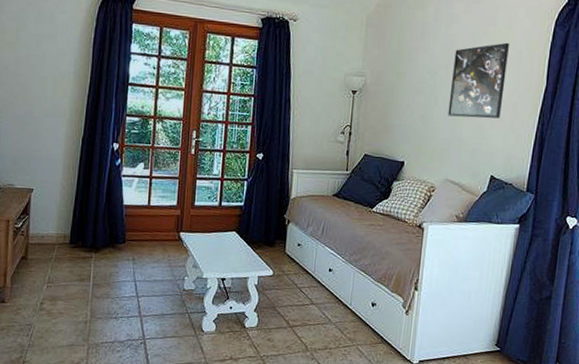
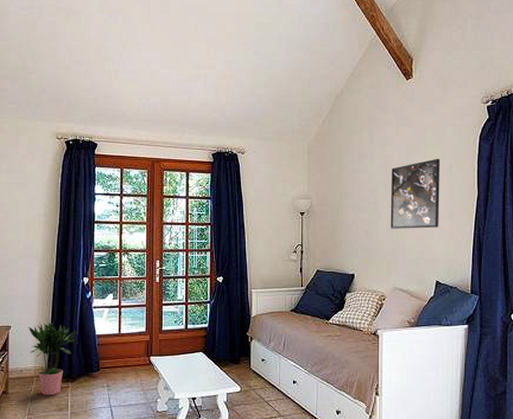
potted plant: none [51,187,105,265] -> present [28,321,78,396]

